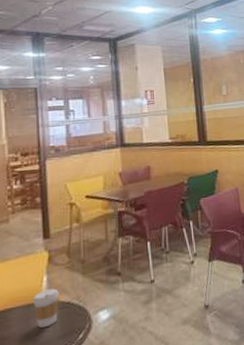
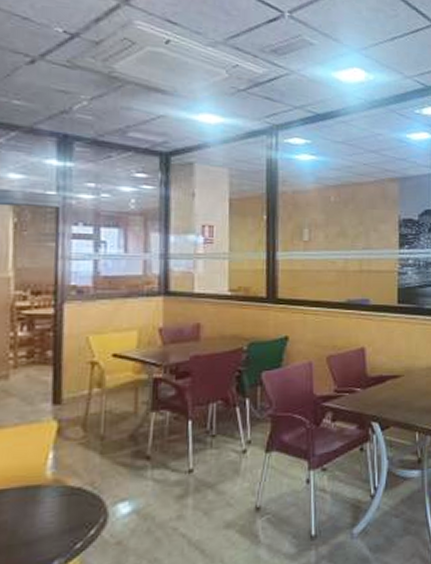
coffee cup: present [32,288,59,328] -> none [32,469,68,517]

